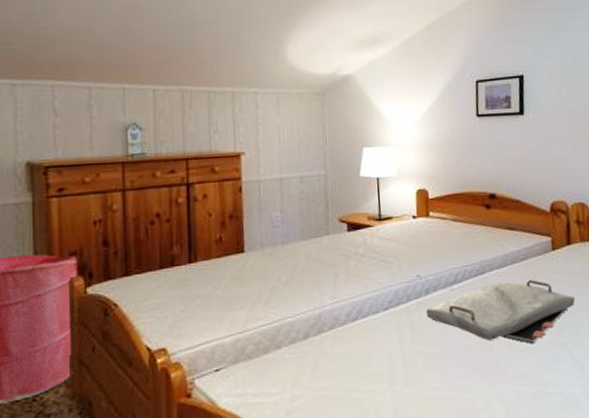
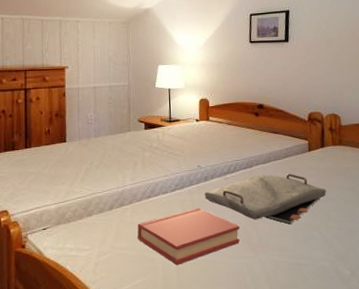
hardback book: none [341,329,472,405] -> present [137,208,240,265]

